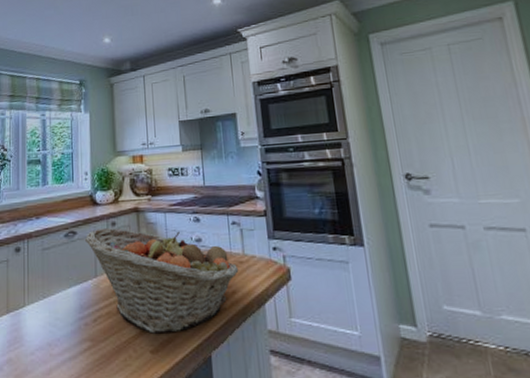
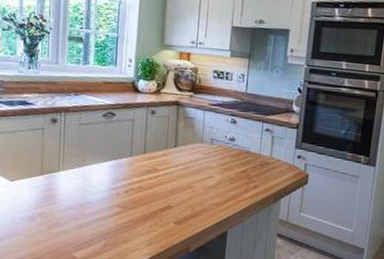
fruit basket: present [84,228,239,334] -> none [123,114,264,211]

